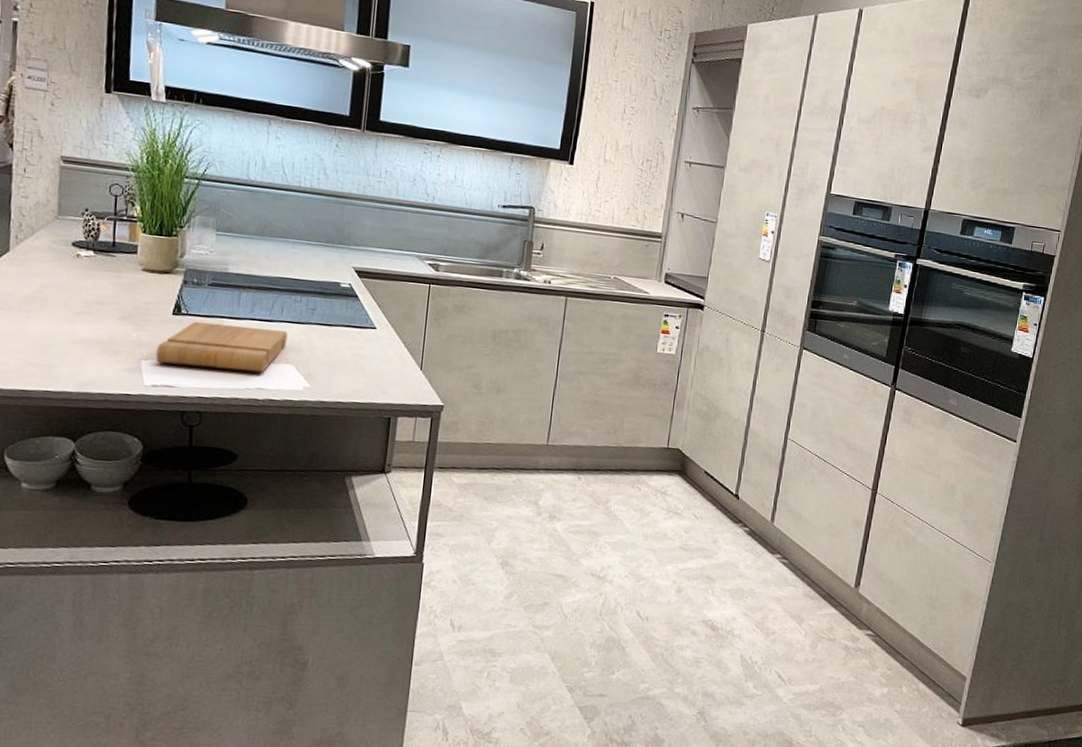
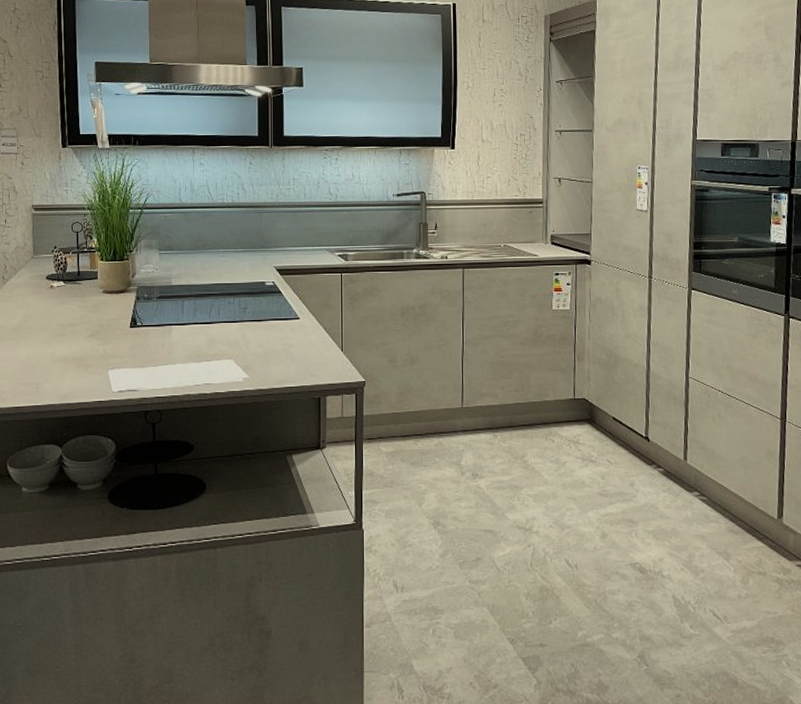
cutting board: present [155,321,288,373] -> none [120,330,225,371]

